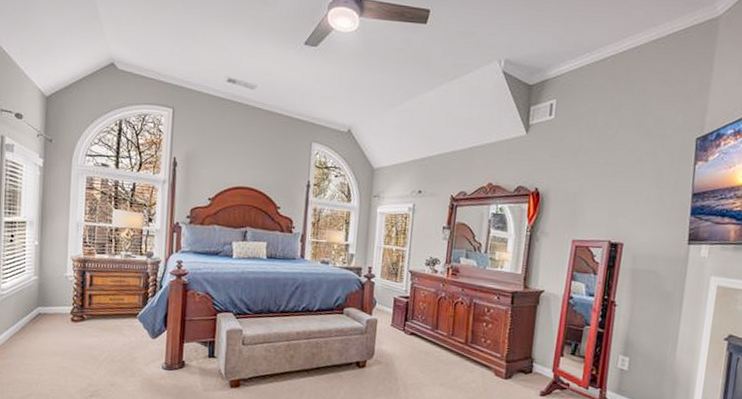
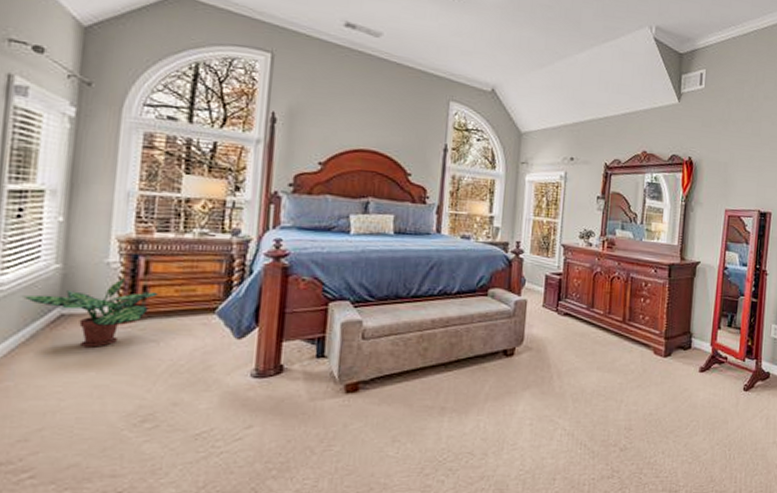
potted plant: none [16,287,99,339] -> present [23,277,158,348]

